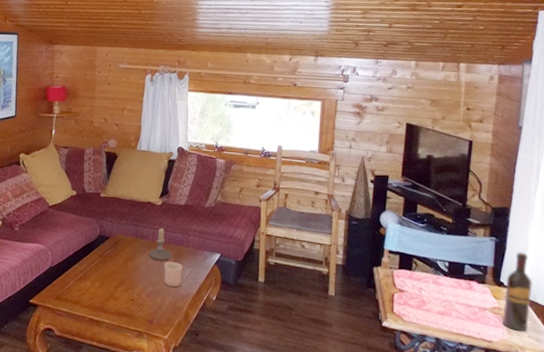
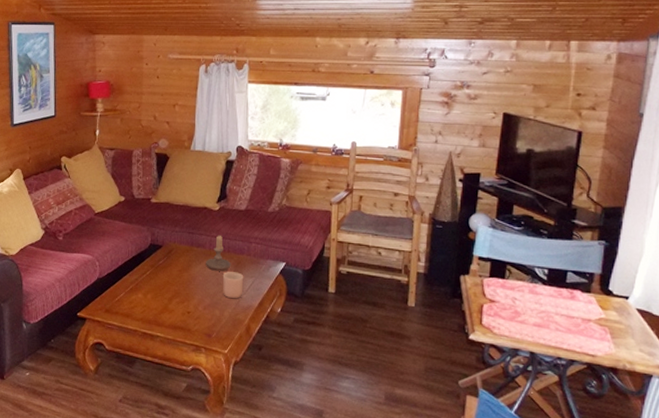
wine bottle: present [502,251,532,332] -> none [608,256,647,346]

